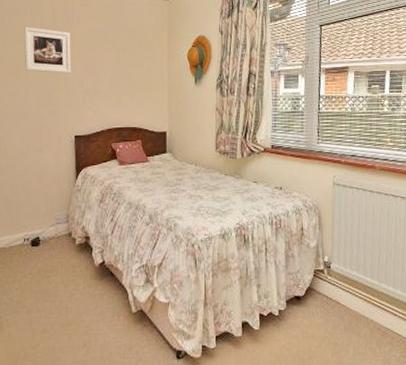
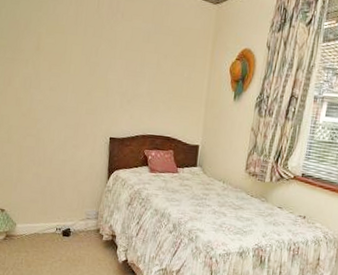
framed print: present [24,27,72,74] -> none [66,18,114,73]

